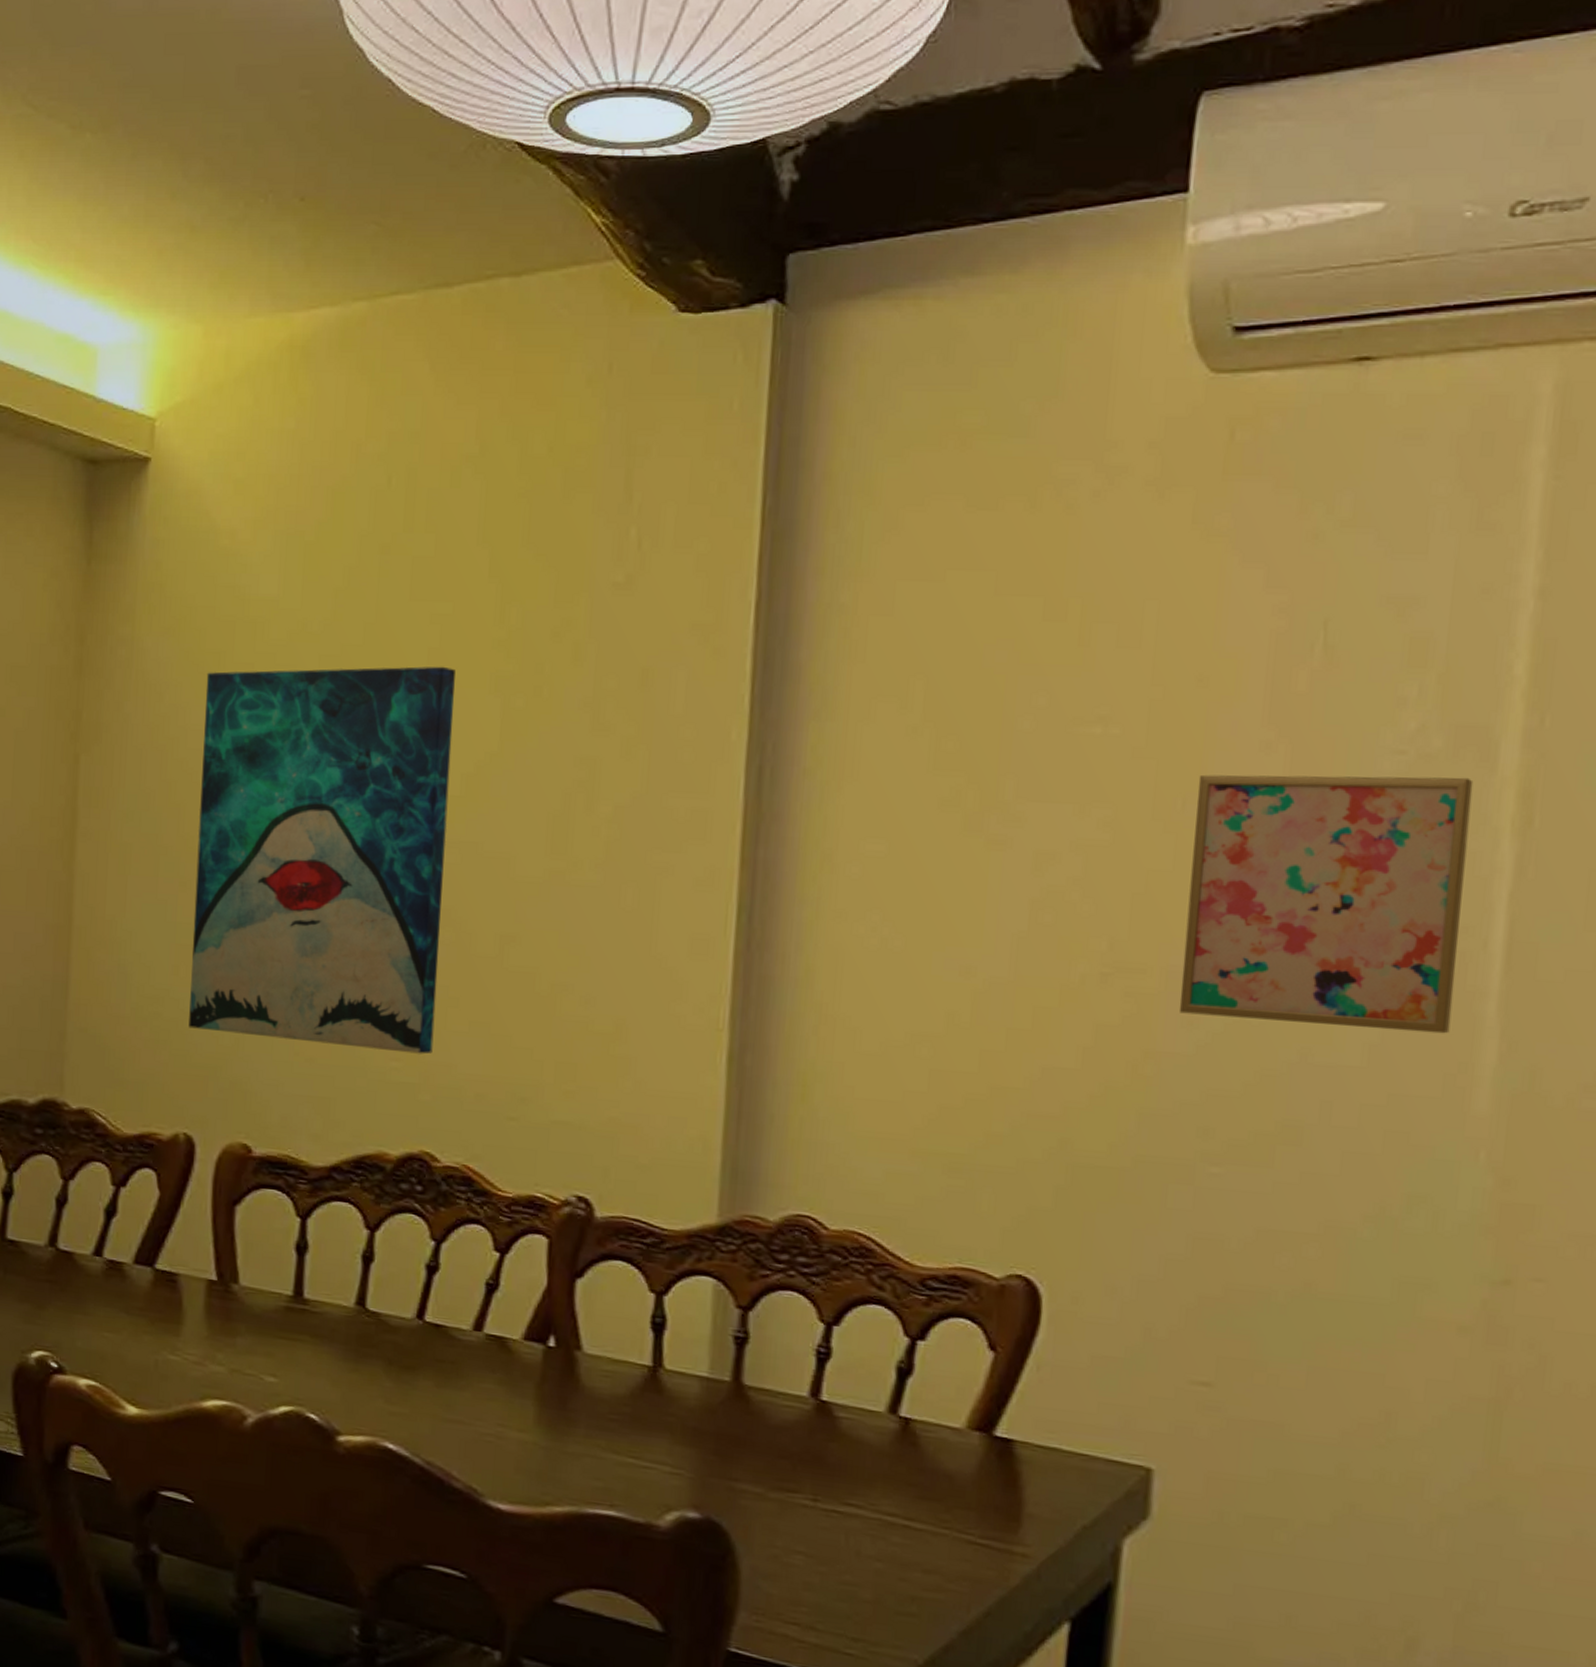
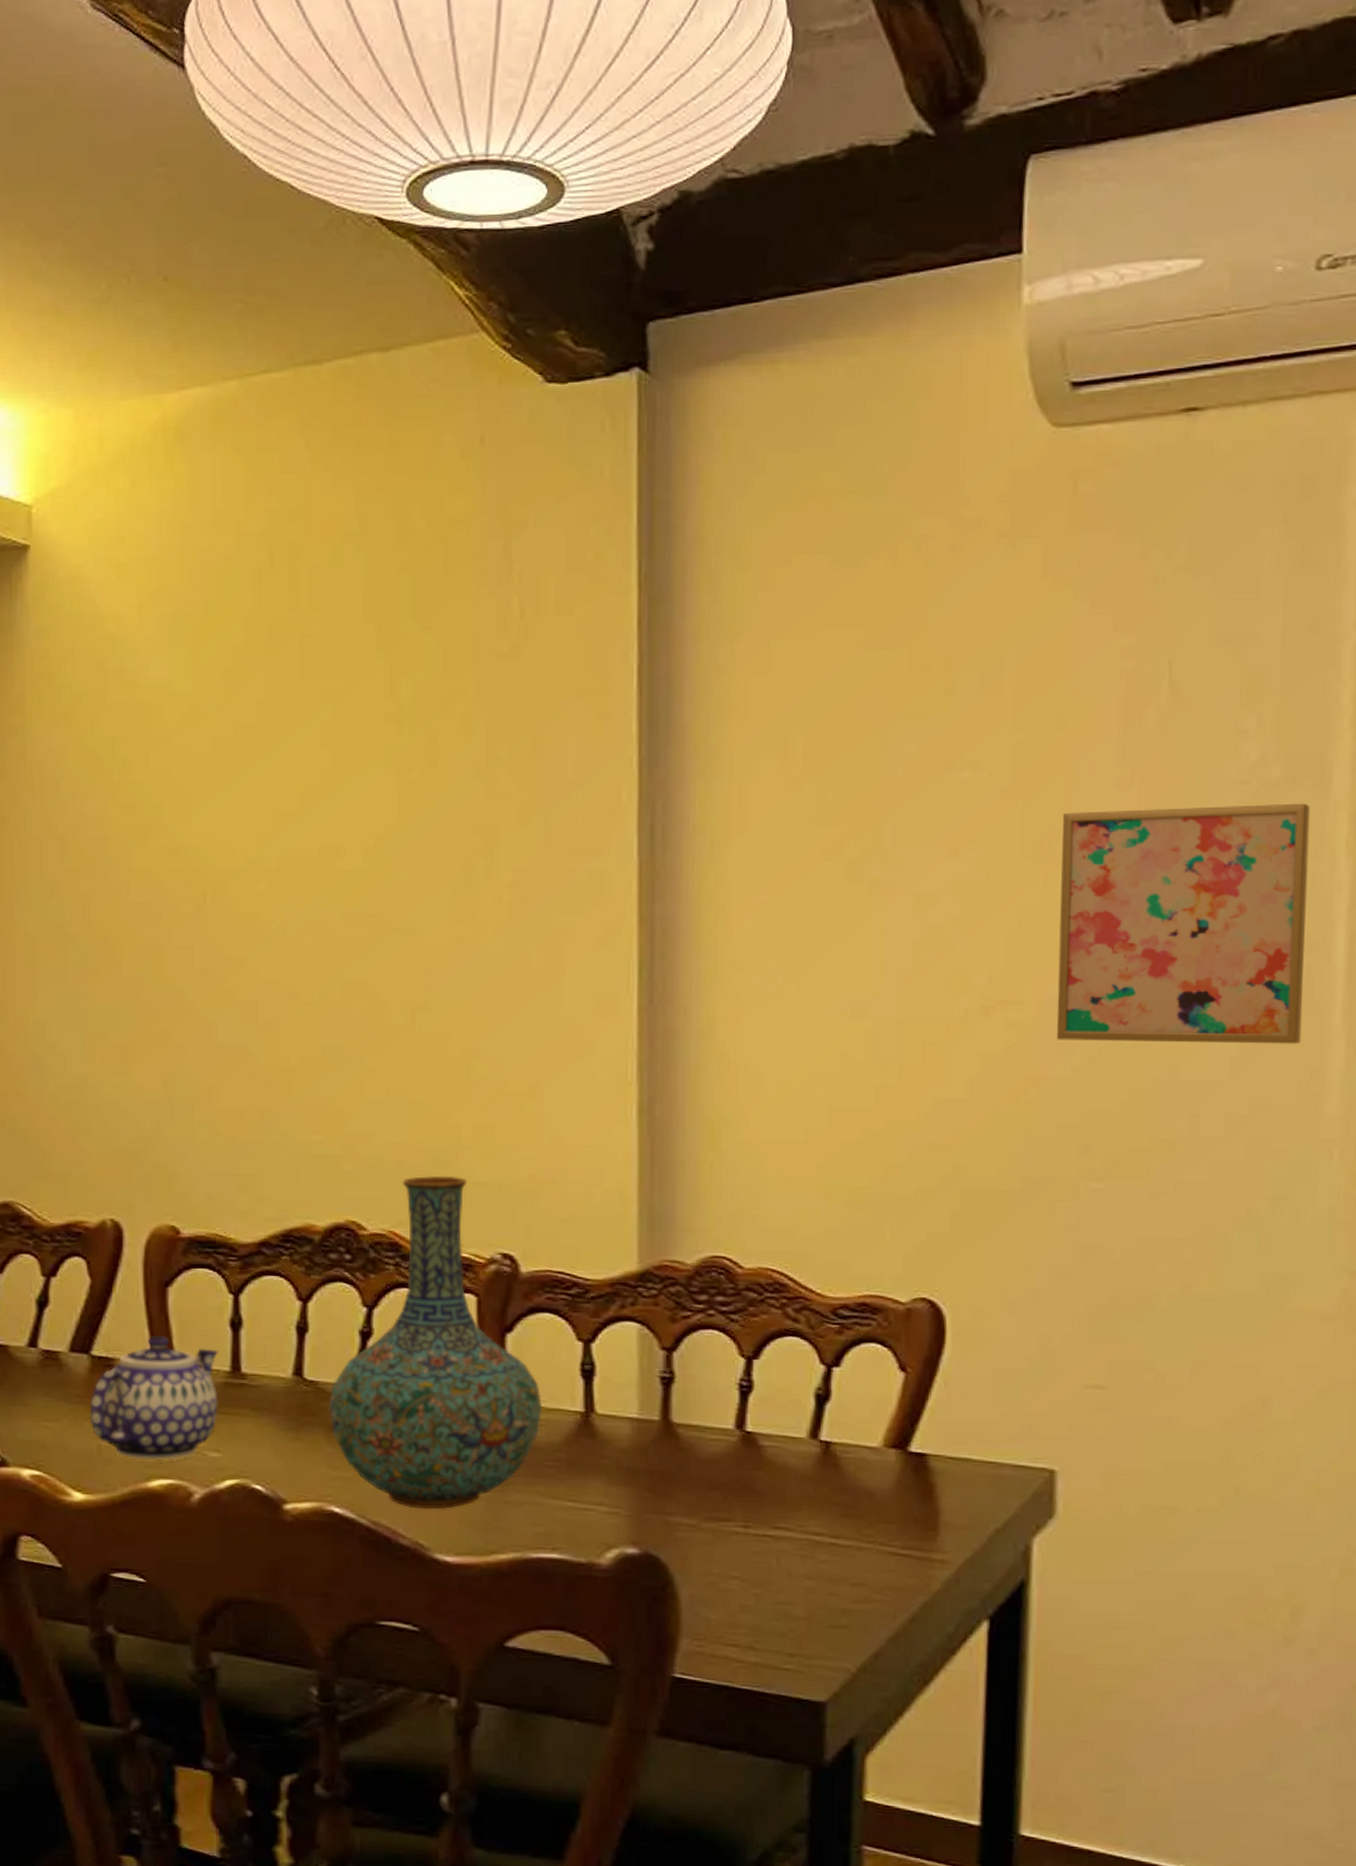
teapot: none [150,1254,283,1382] -> present [91,1336,219,1461]
wall art: present [188,666,455,1054] -> none [102,742,352,1126]
vase: none [388,1111,609,1456] -> present [328,1175,542,1510]

